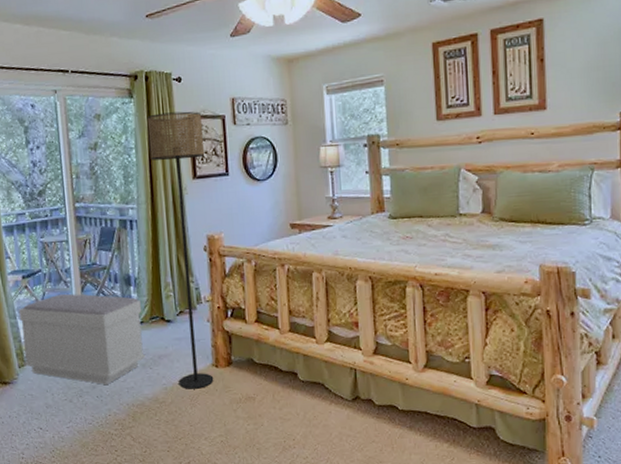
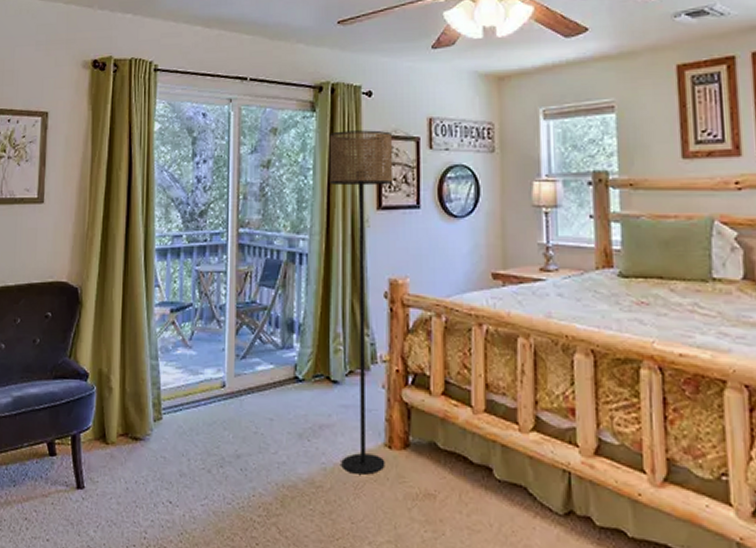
bench: present [18,293,146,385] -> none [160,335,305,455]

